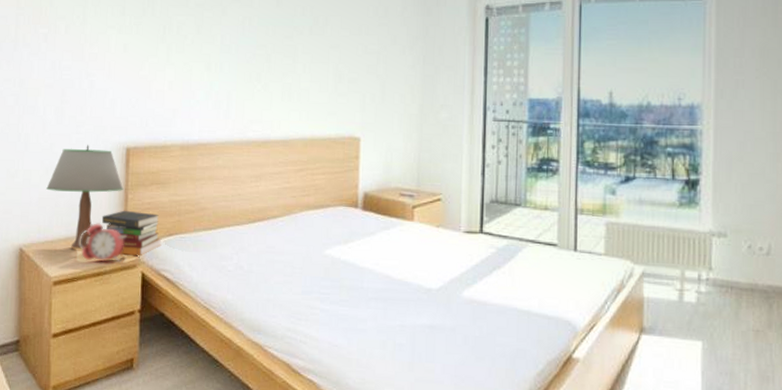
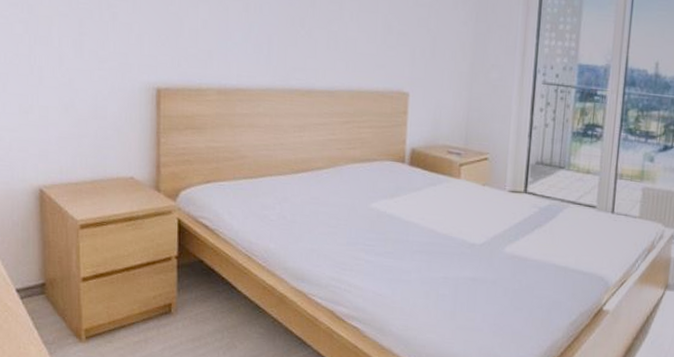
table lamp: present [46,145,124,249] -> none [67,83,155,193]
alarm clock: present [78,223,127,263] -> none [107,166,160,208]
books: present [101,210,162,257] -> none [131,154,199,203]

